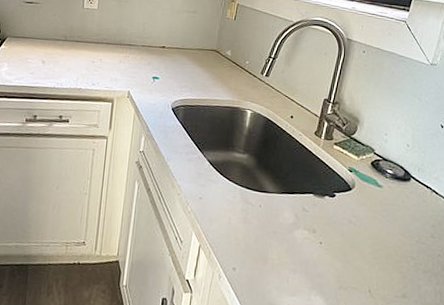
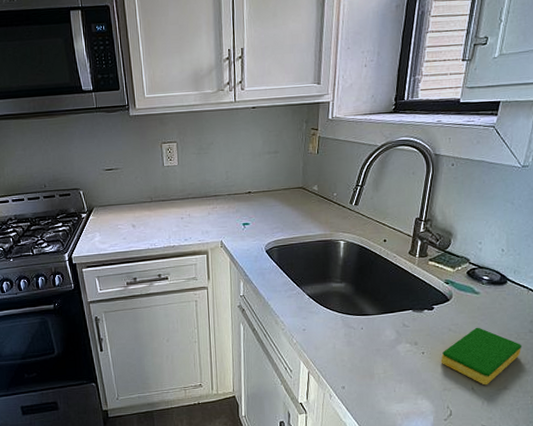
dish sponge: none [338,223,423,290] -> present [440,327,522,385]

